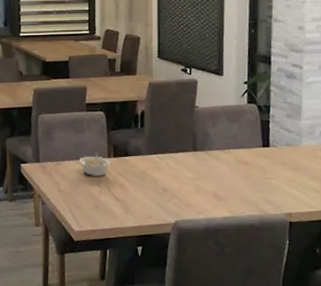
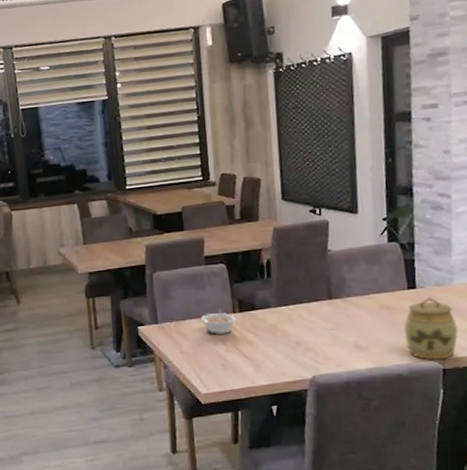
jar: none [257,155,303,213] -> present [403,296,458,360]

